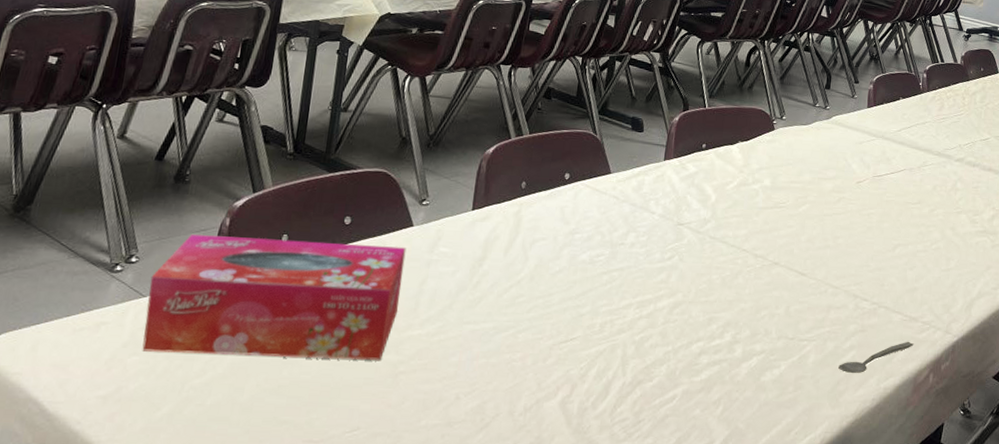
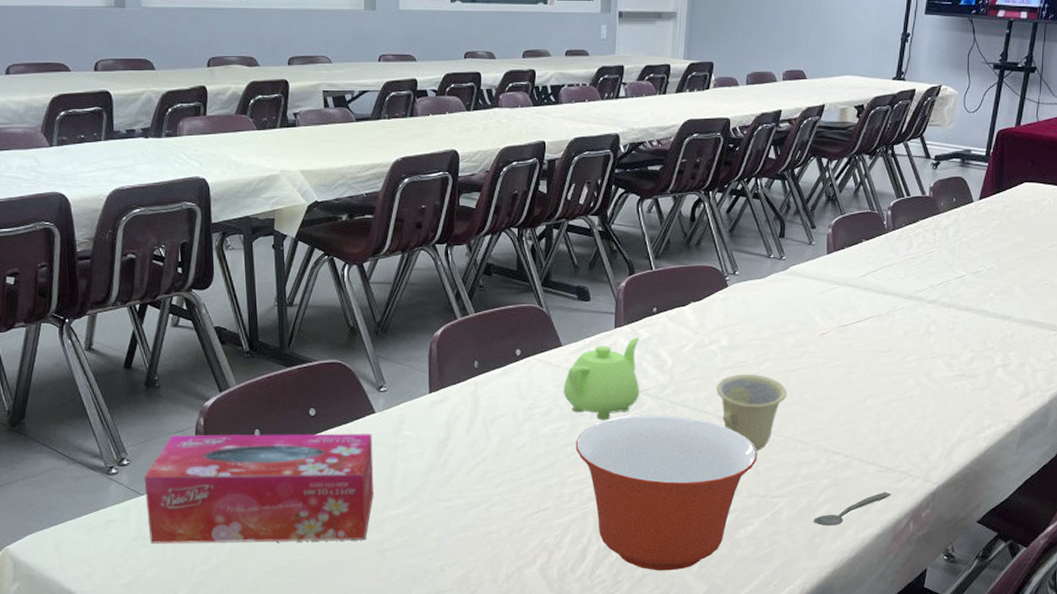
teapot: none [606,170,687,251] -> present [563,337,640,421]
mixing bowl: none [612,248,789,412] -> present [575,415,757,571]
cup: none [755,214,822,293] -> present [716,374,787,452]

